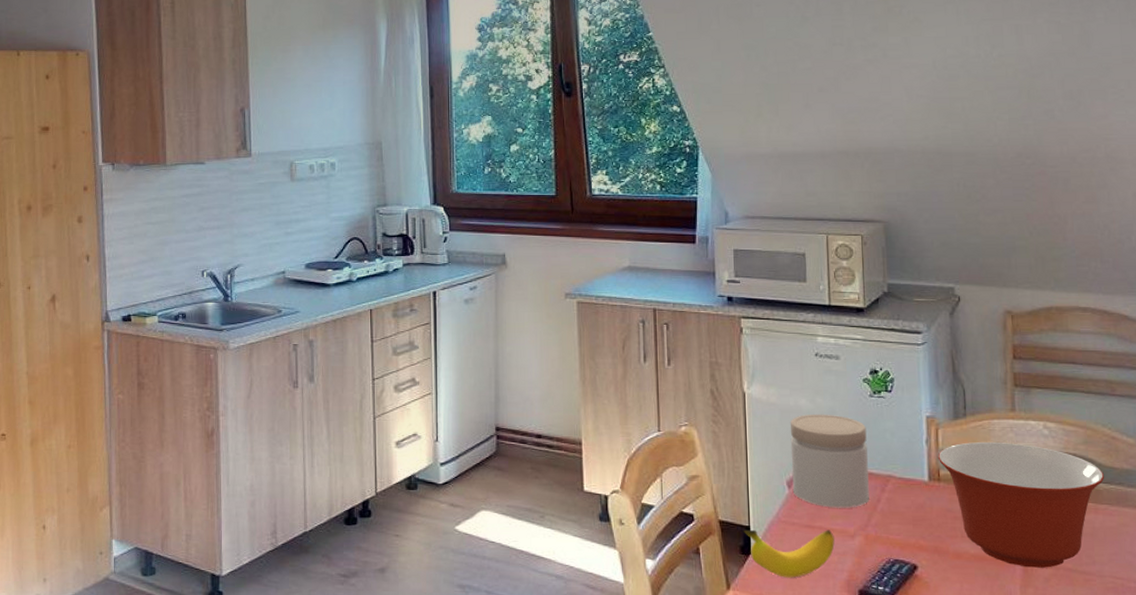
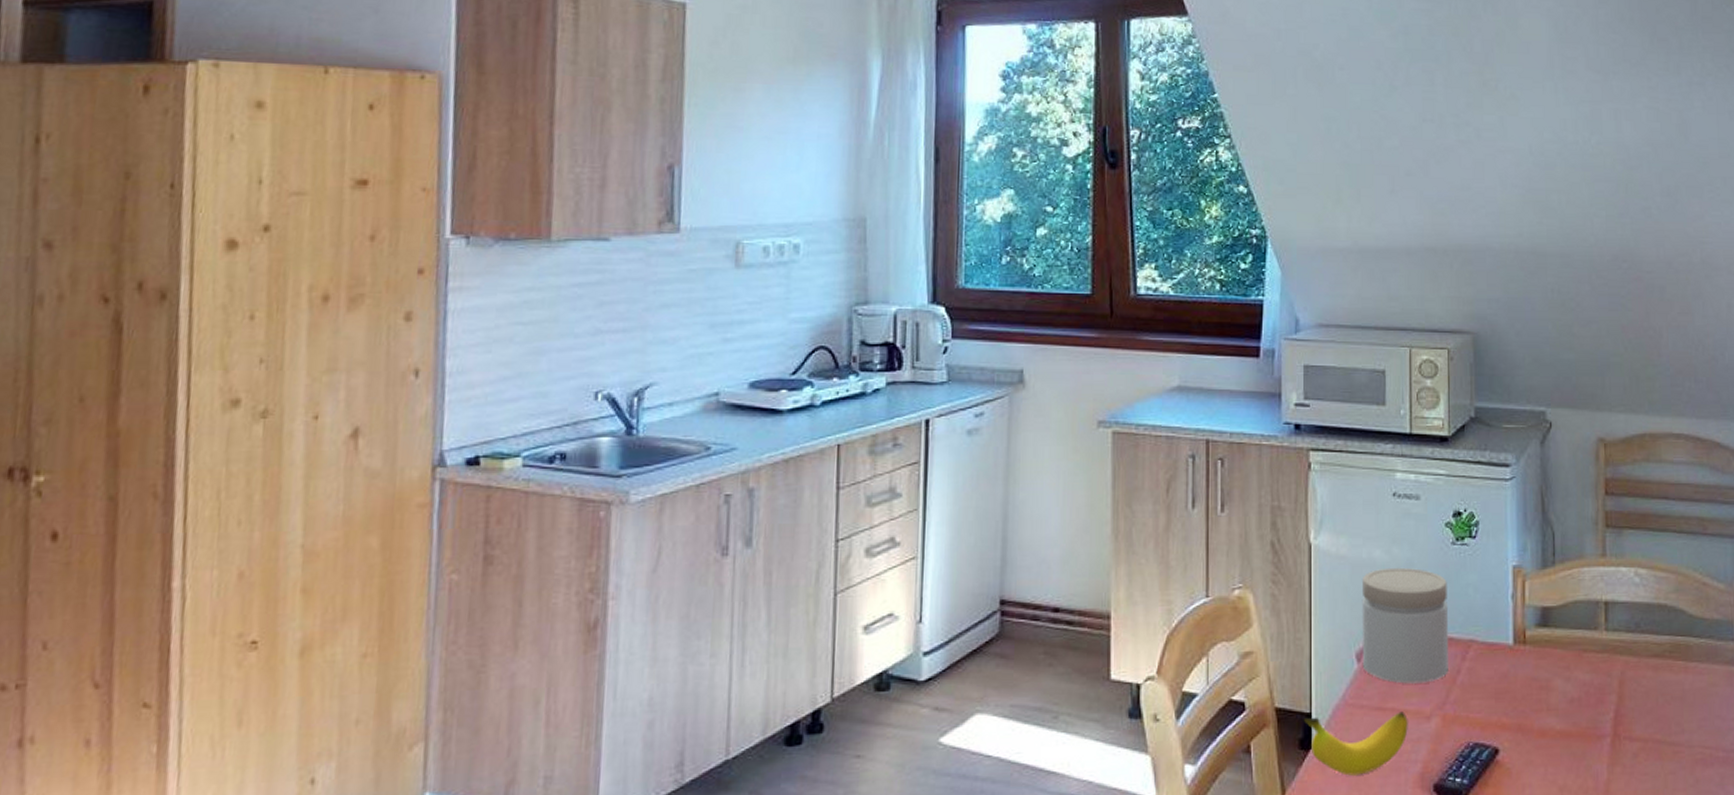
mixing bowl: present [937,442,1105,568] -> none [1524,594,1695,742]

